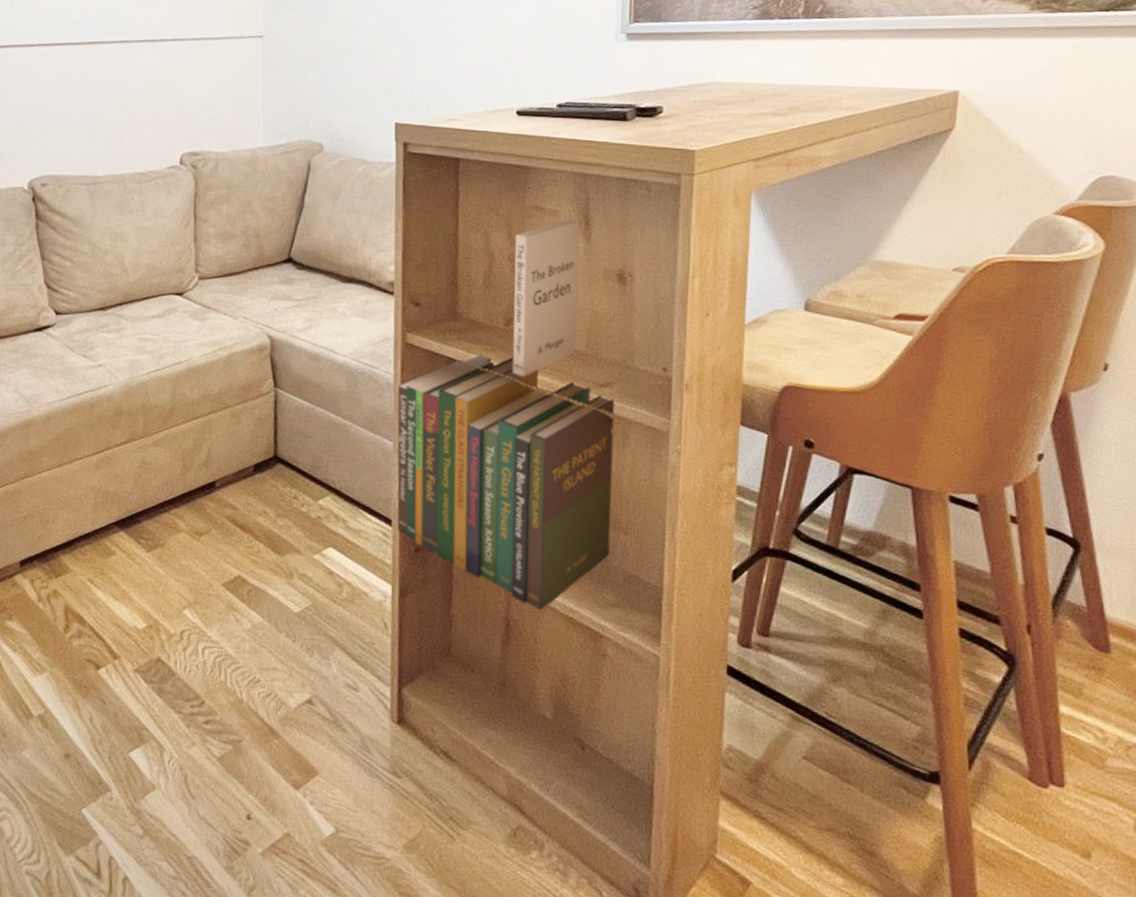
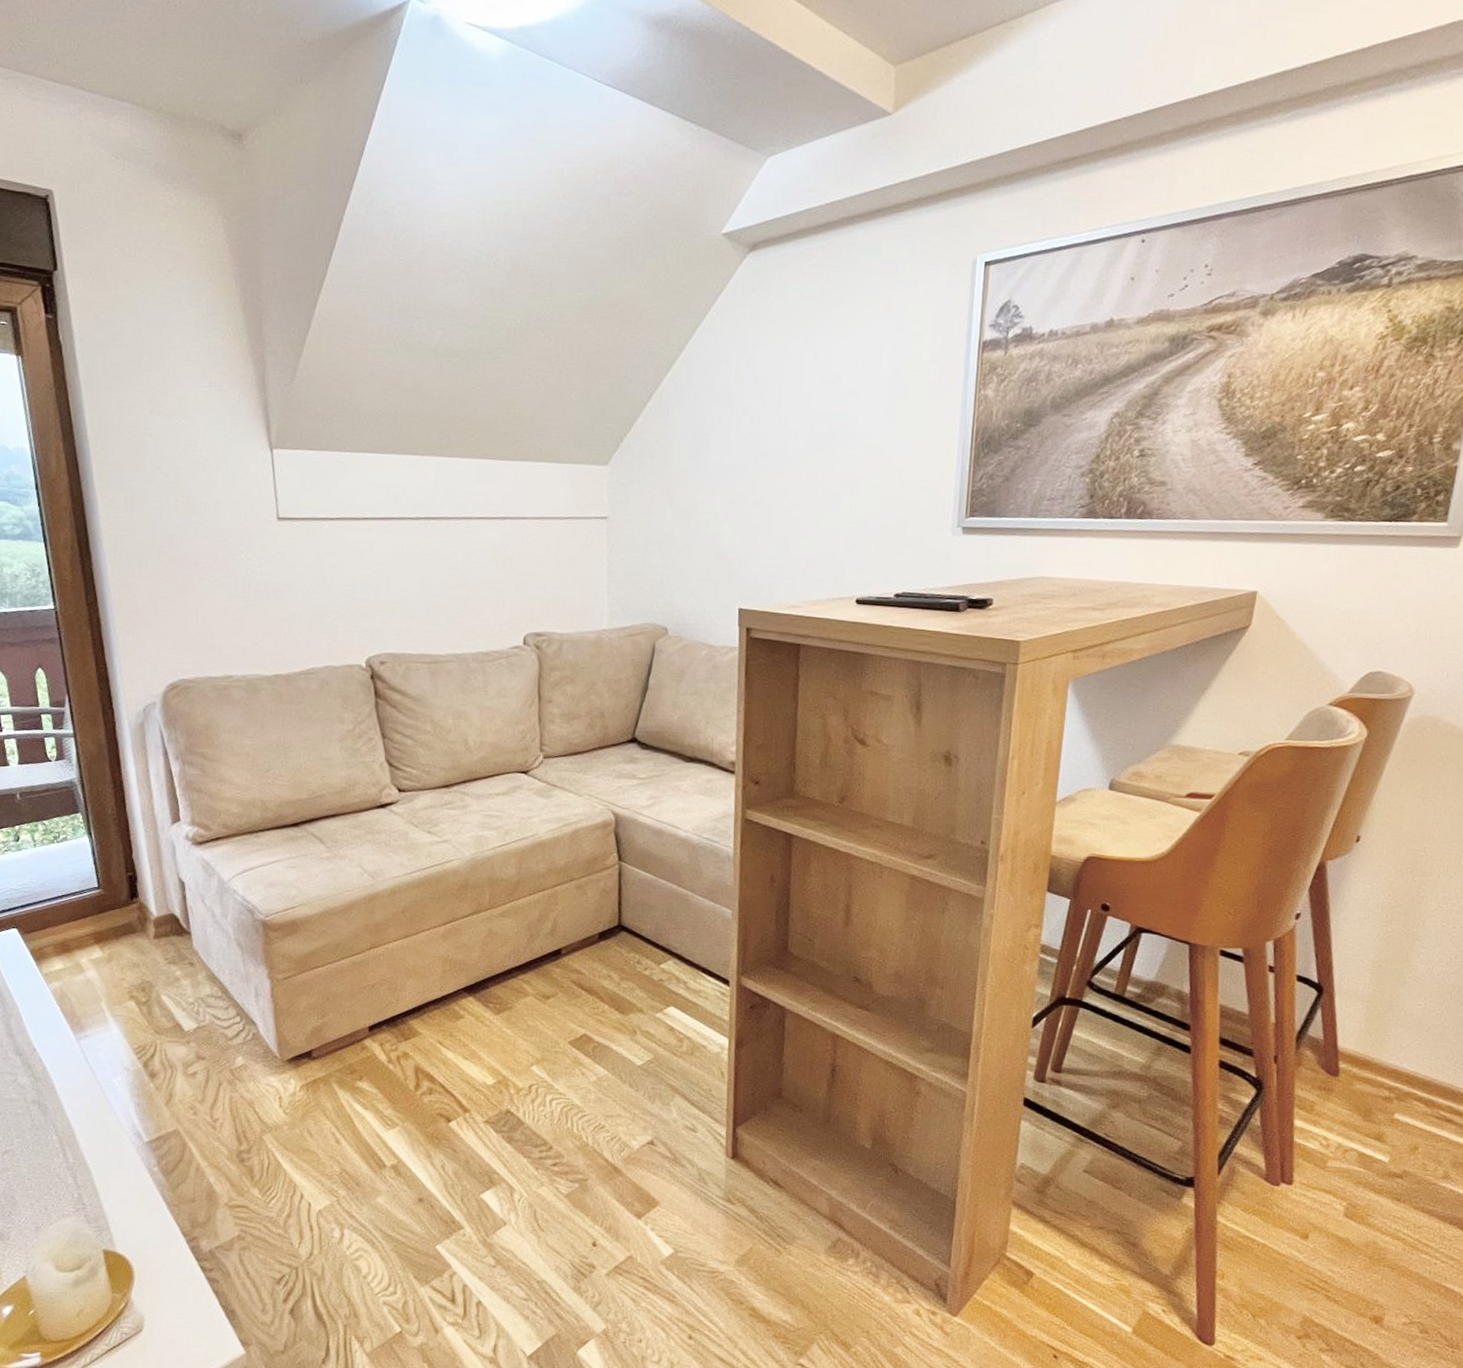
books: present [397,355,615,610] -> none [734,830,937,1056]
book: present [512,219,580,377] -> none [845,704,912,850]

